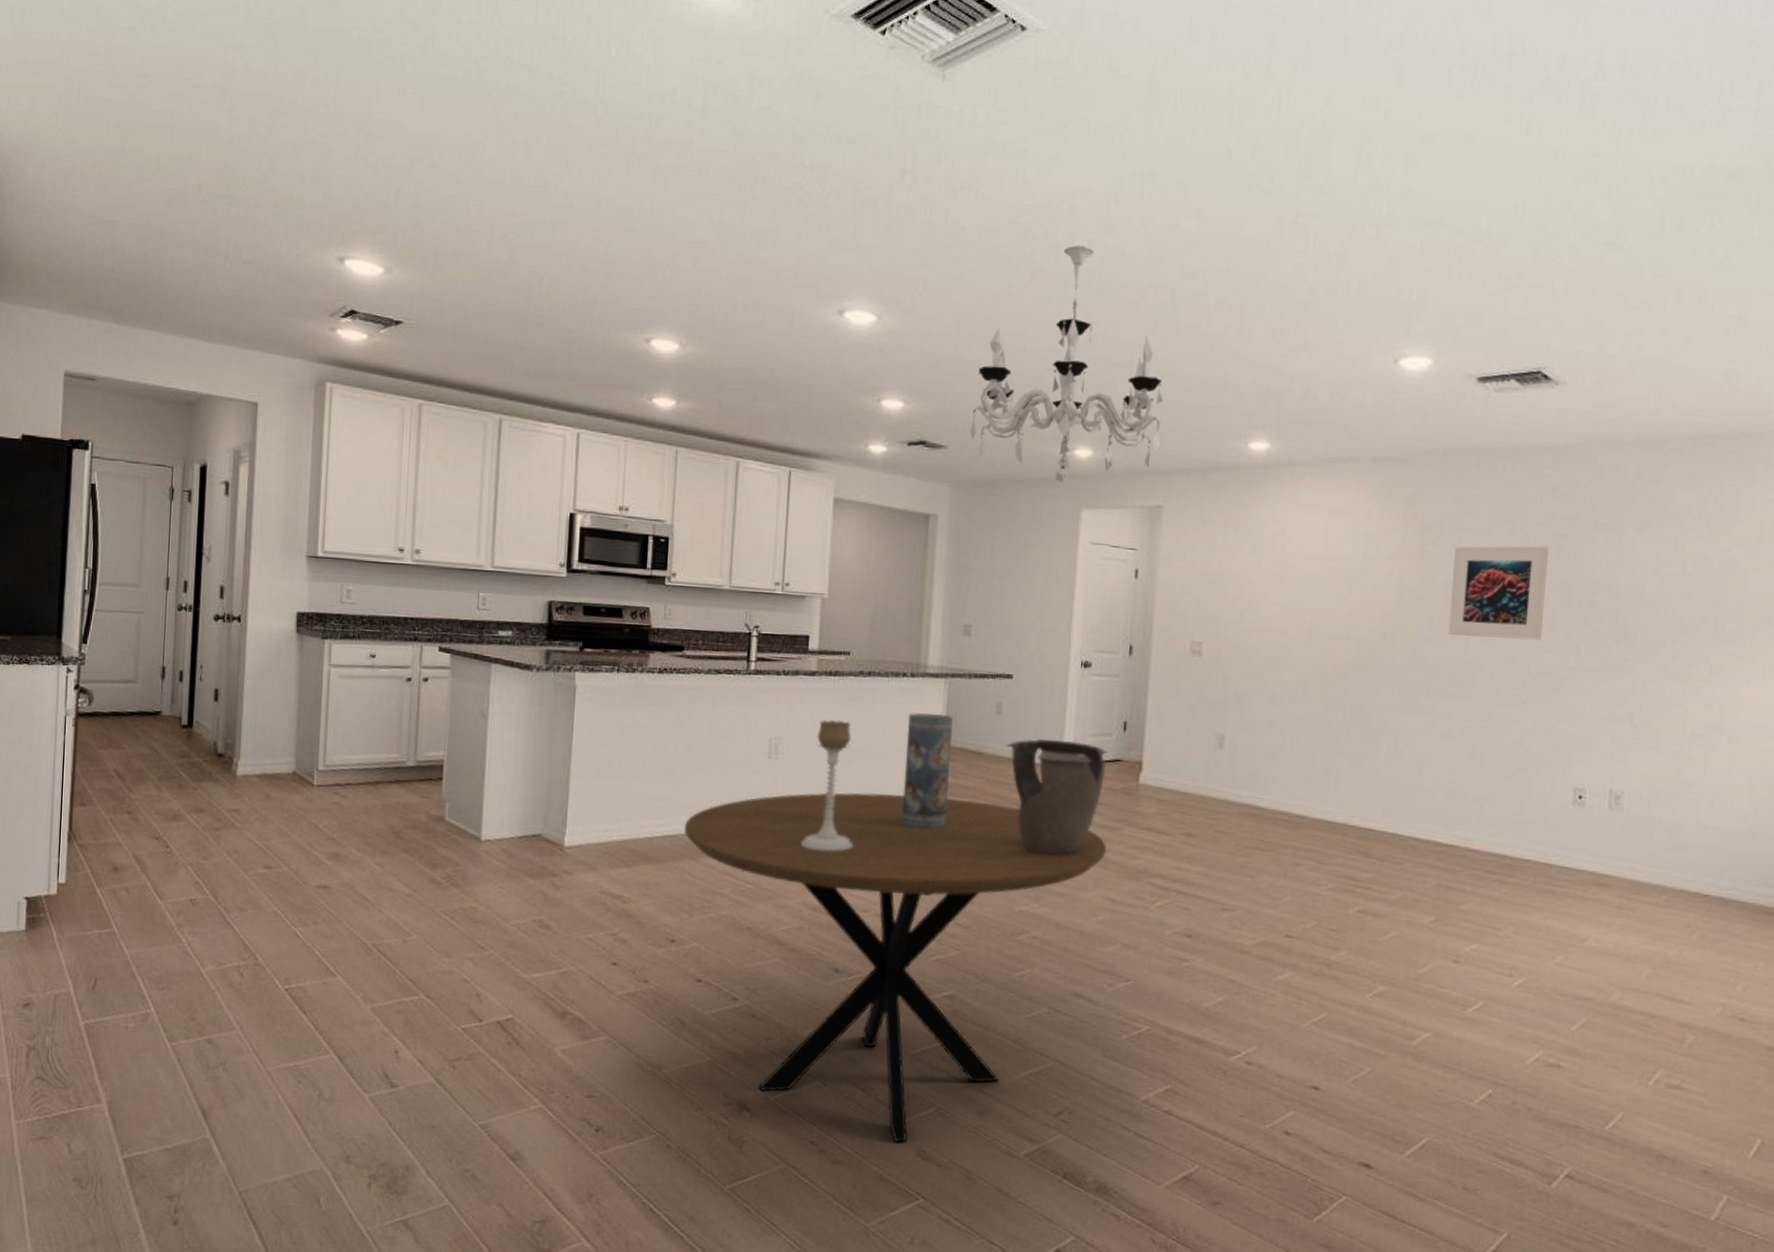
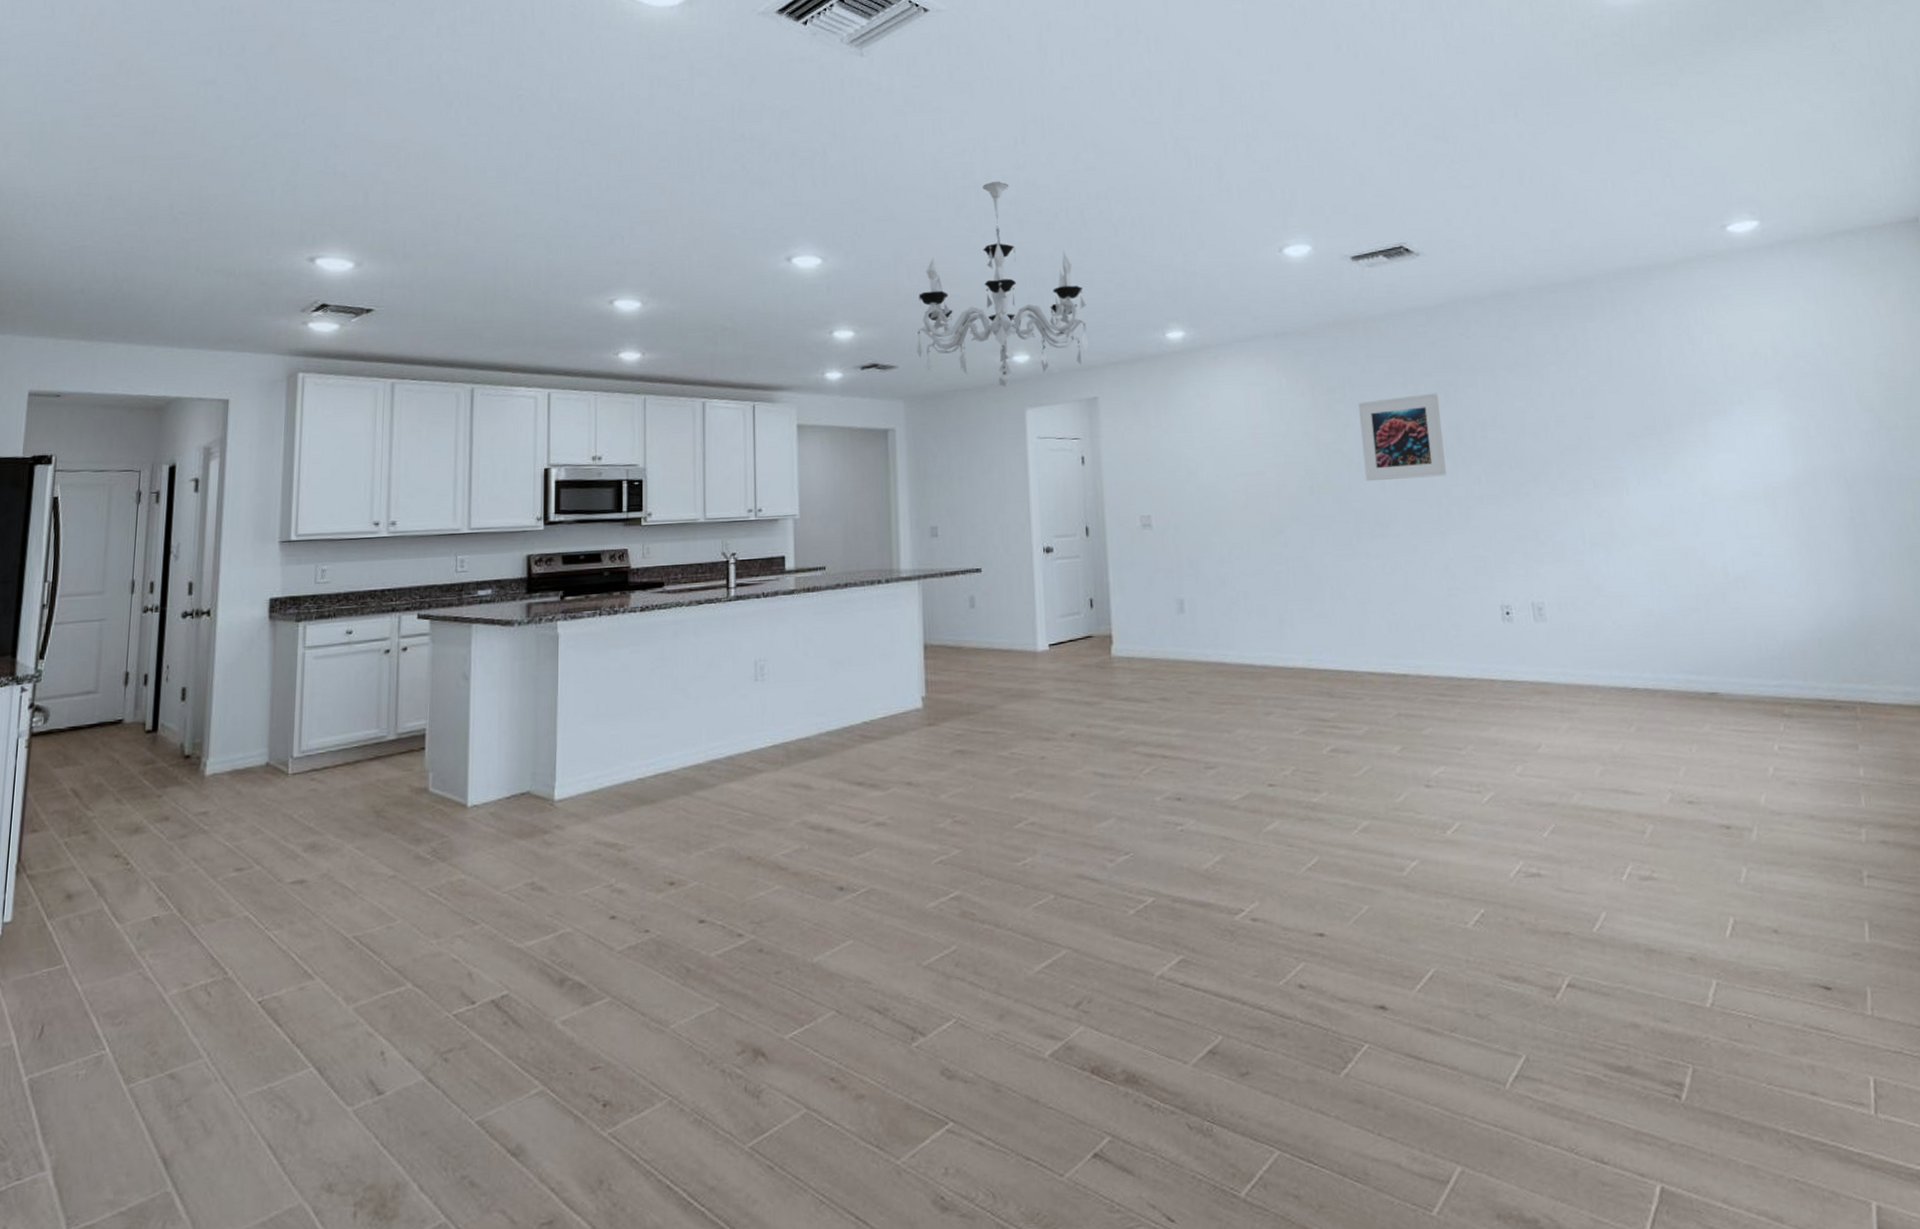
dining table: present [685,792,1107,1143] -> none [677,694,1090,1065]
candle holder: present [800,720,854,852] -> none [793,634,846,768]
vase: present [901,713,953,830] -> none [887,615,934,731]
decorative bowl: present [1006,738,1108,856] -> none [982,623,1079,739]

